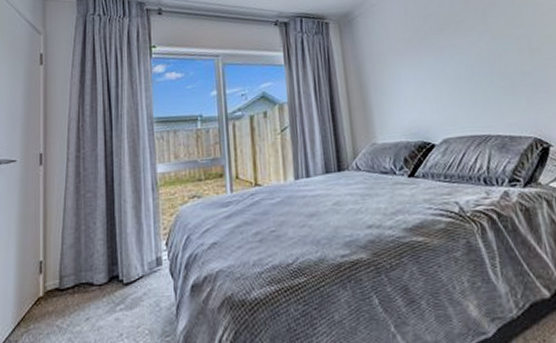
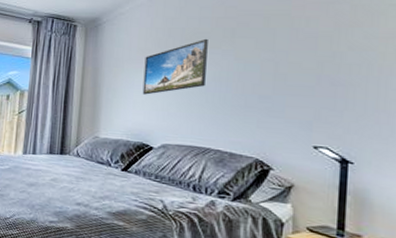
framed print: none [406,21,470,89] -> present [142,38,208,95]

